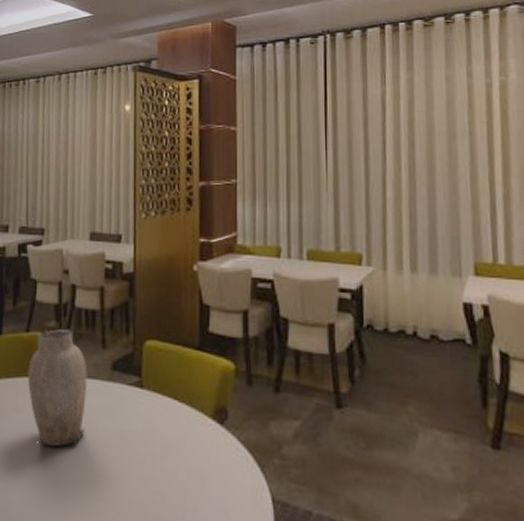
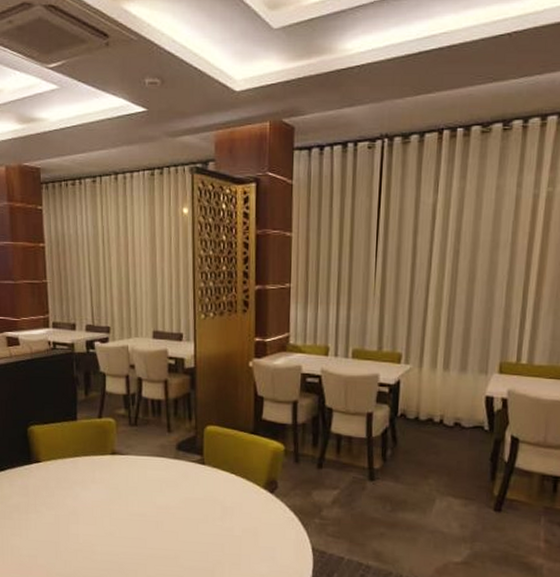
vase: present [27,329,88,447] -> none [102,415,156,511]

